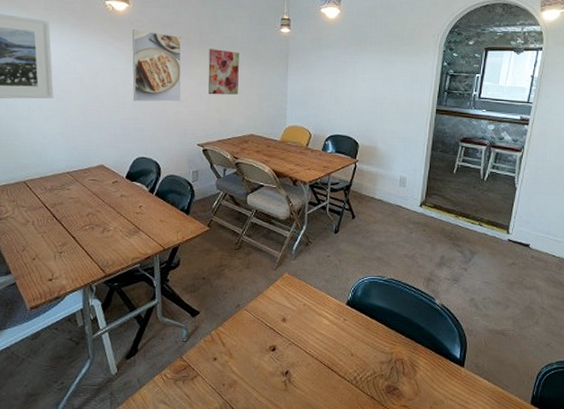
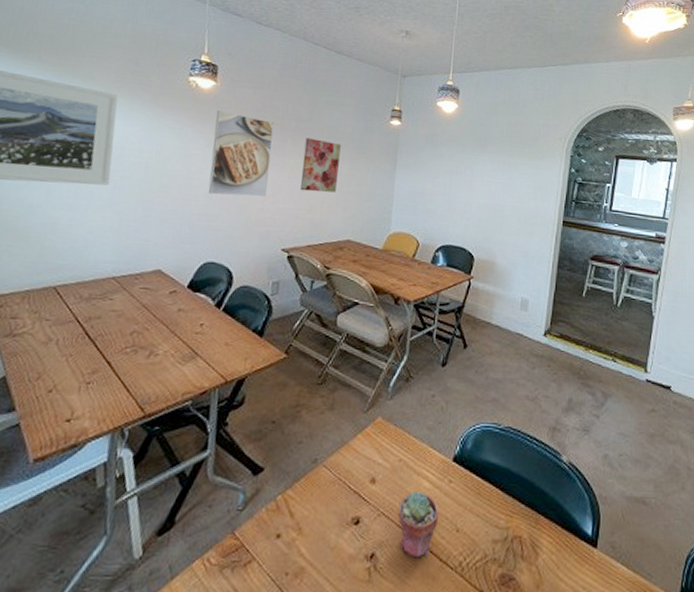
potted succulent: none [305,327,336,374] -> present [397,492,439,558]

